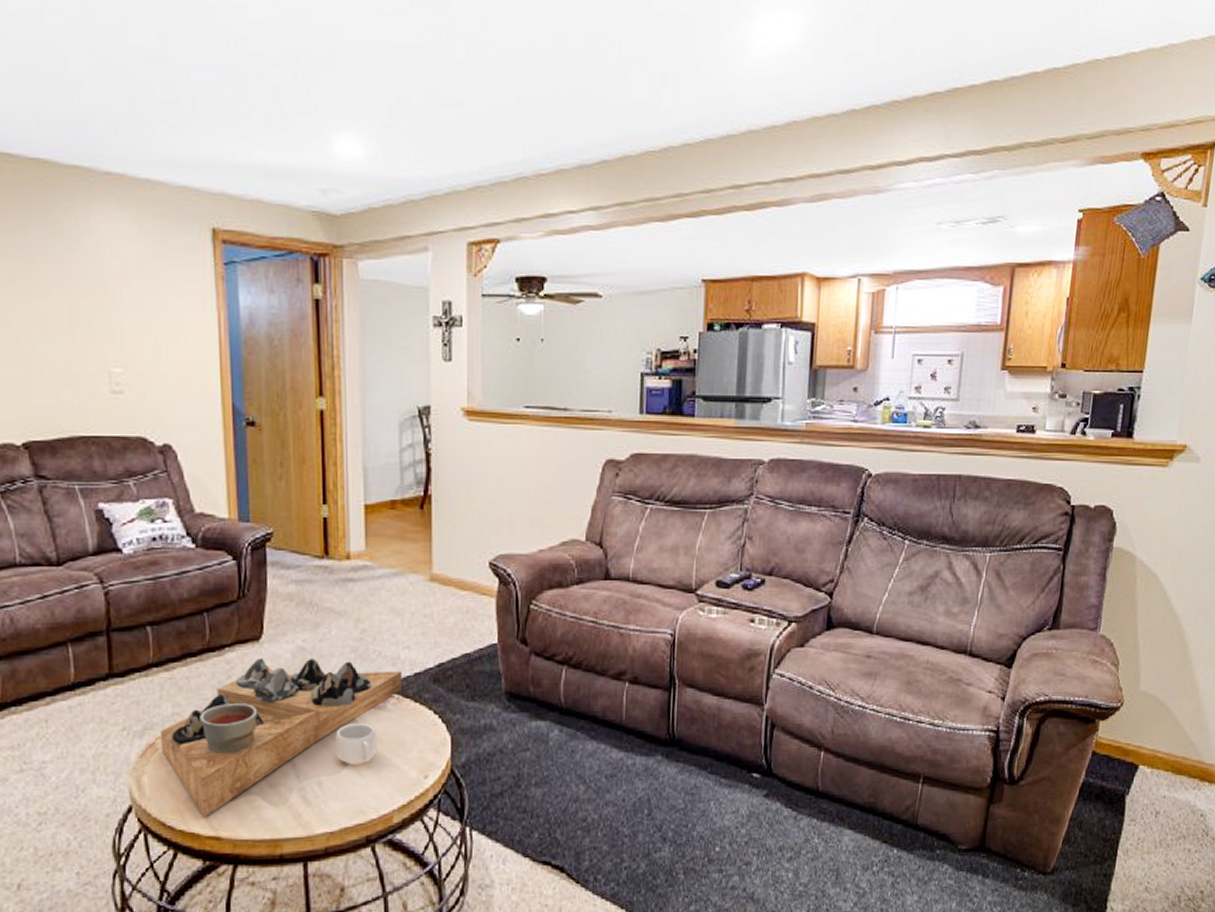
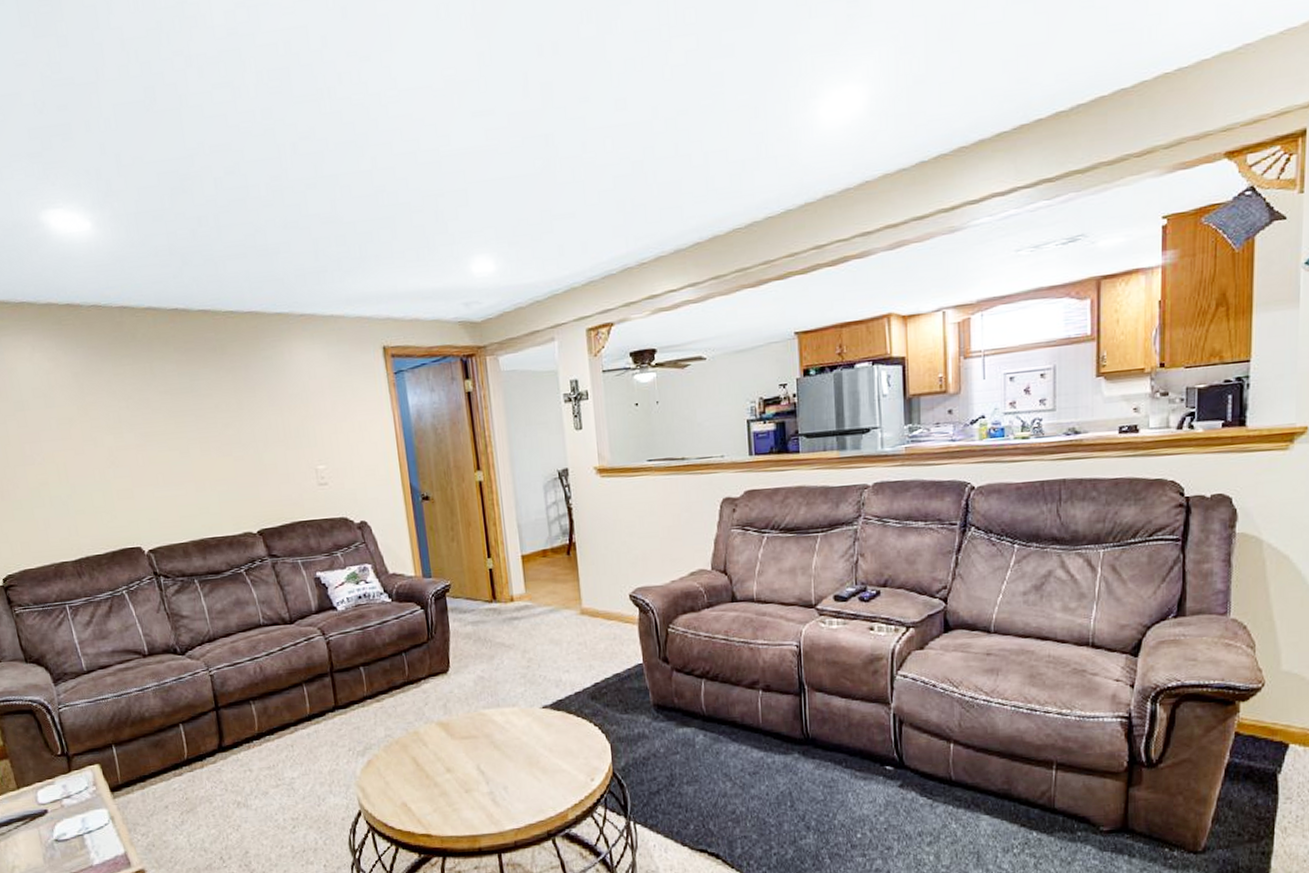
decorative tray: present [160,658,403,817] -> none [377,685,567,818]
mug: present [334,722,378,765] -> none [514,736,550,772]

